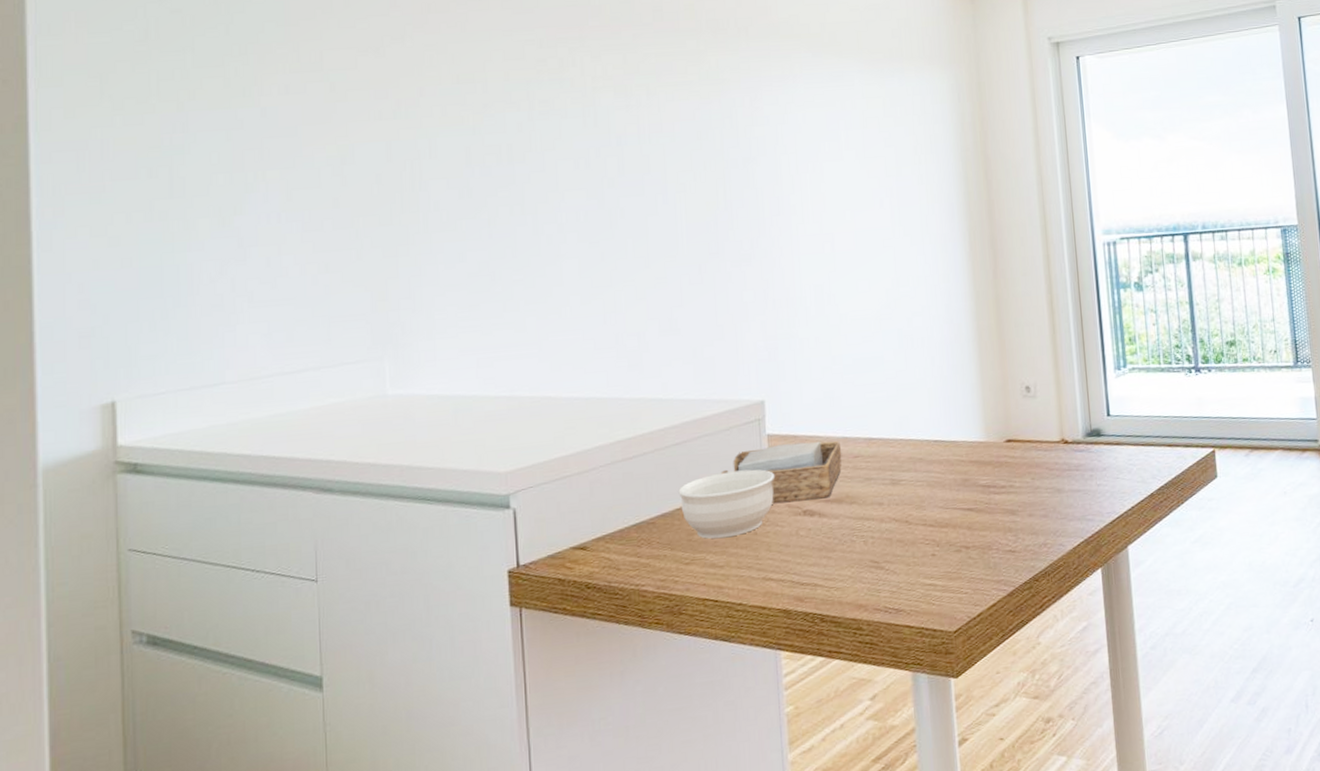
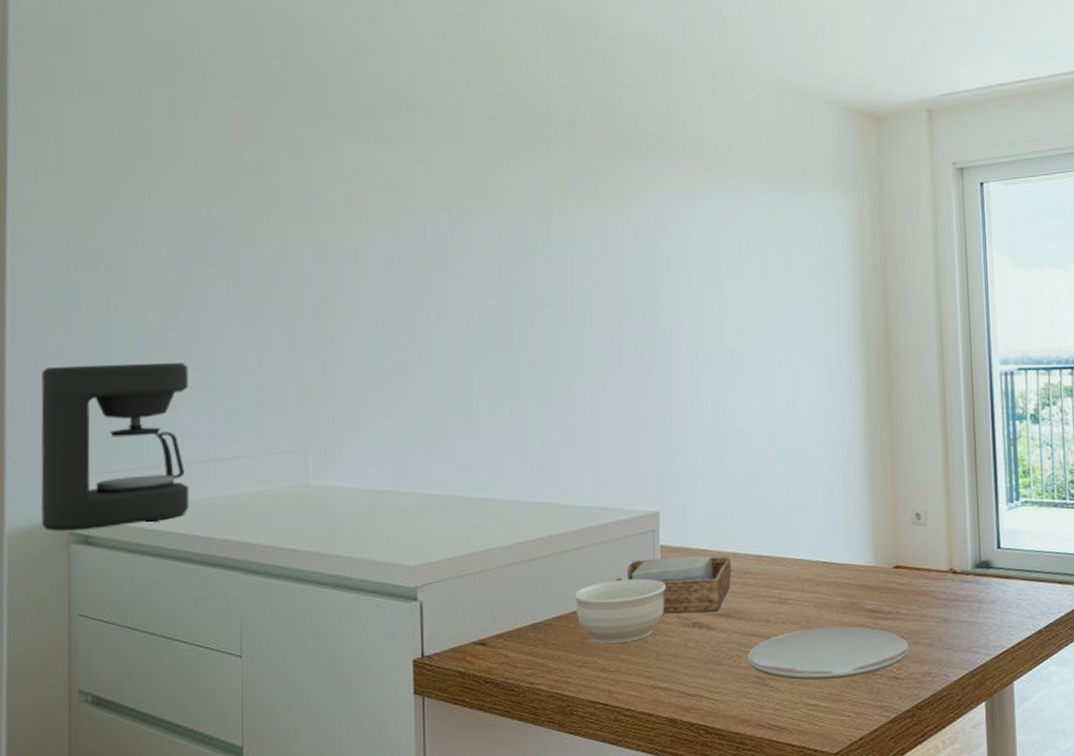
coffee maker: none [76,273,252,462] -> present [41,363,189,532]
plate: none [861,502,1024,561] -> present [747,626,909,681]

